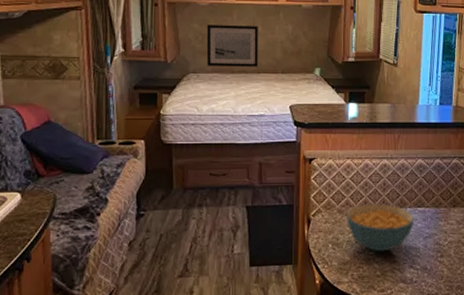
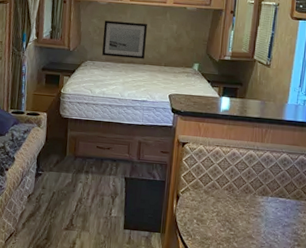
cereal bowl: present [346,204,415,252] -> none [211,188,276,234]

